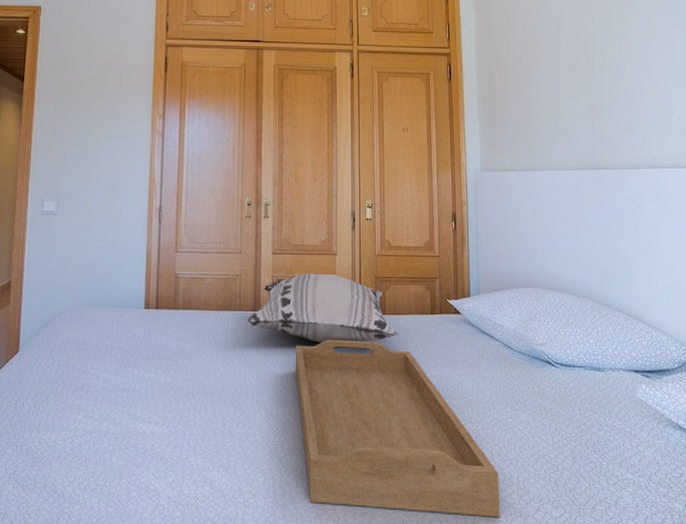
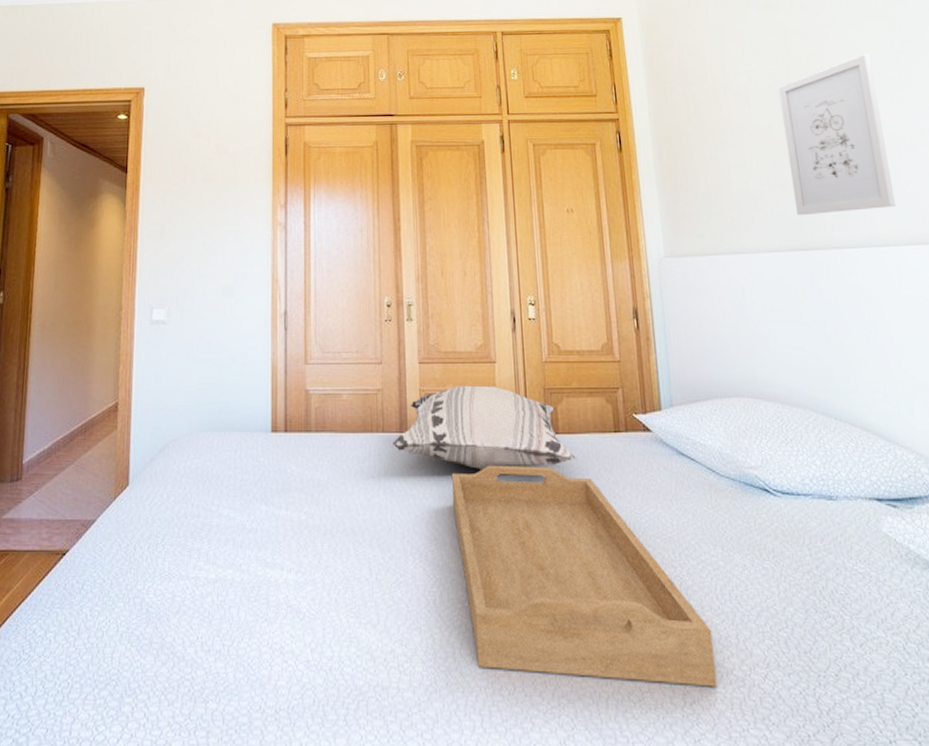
wall art: none [582,8,669,141] -> present [778,54,897,216]

